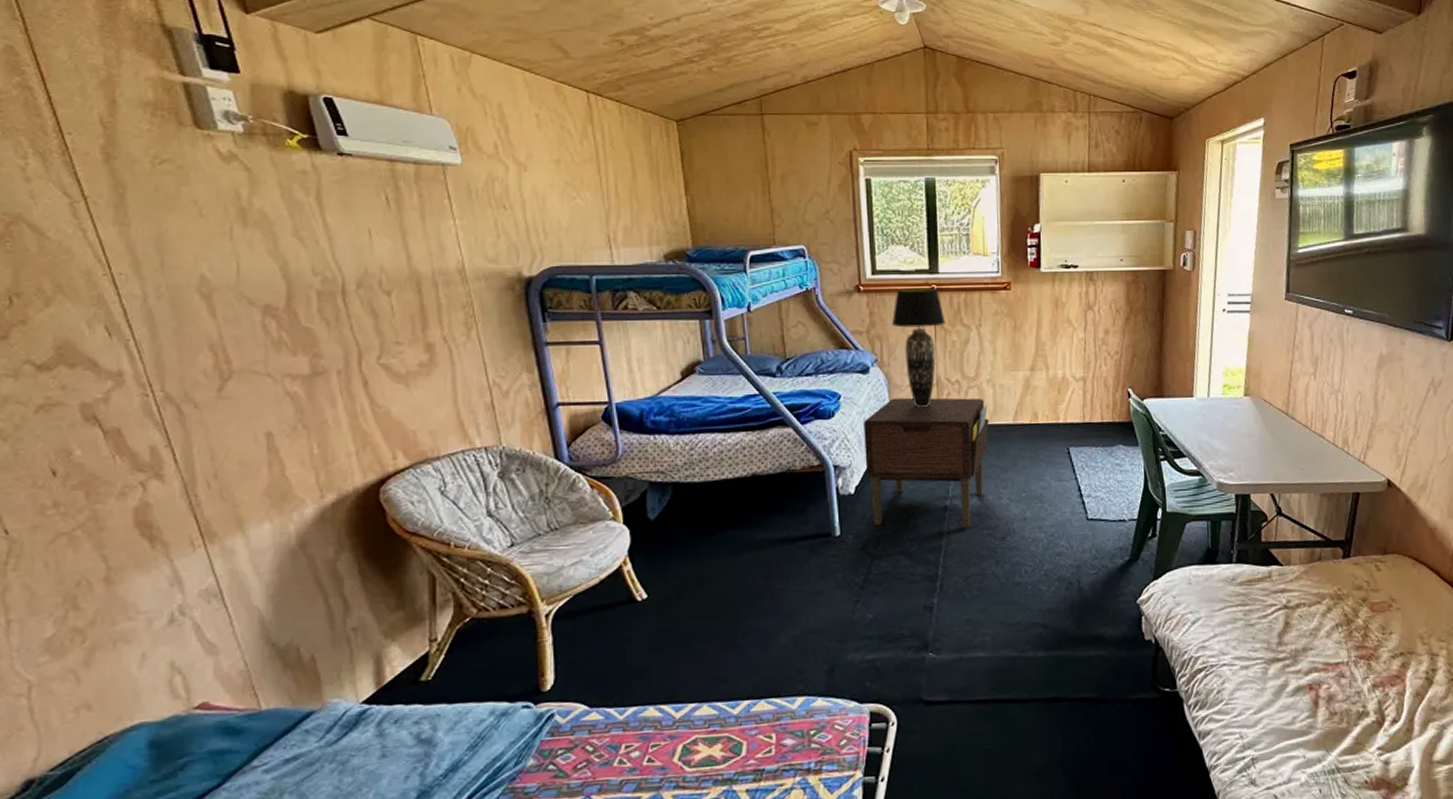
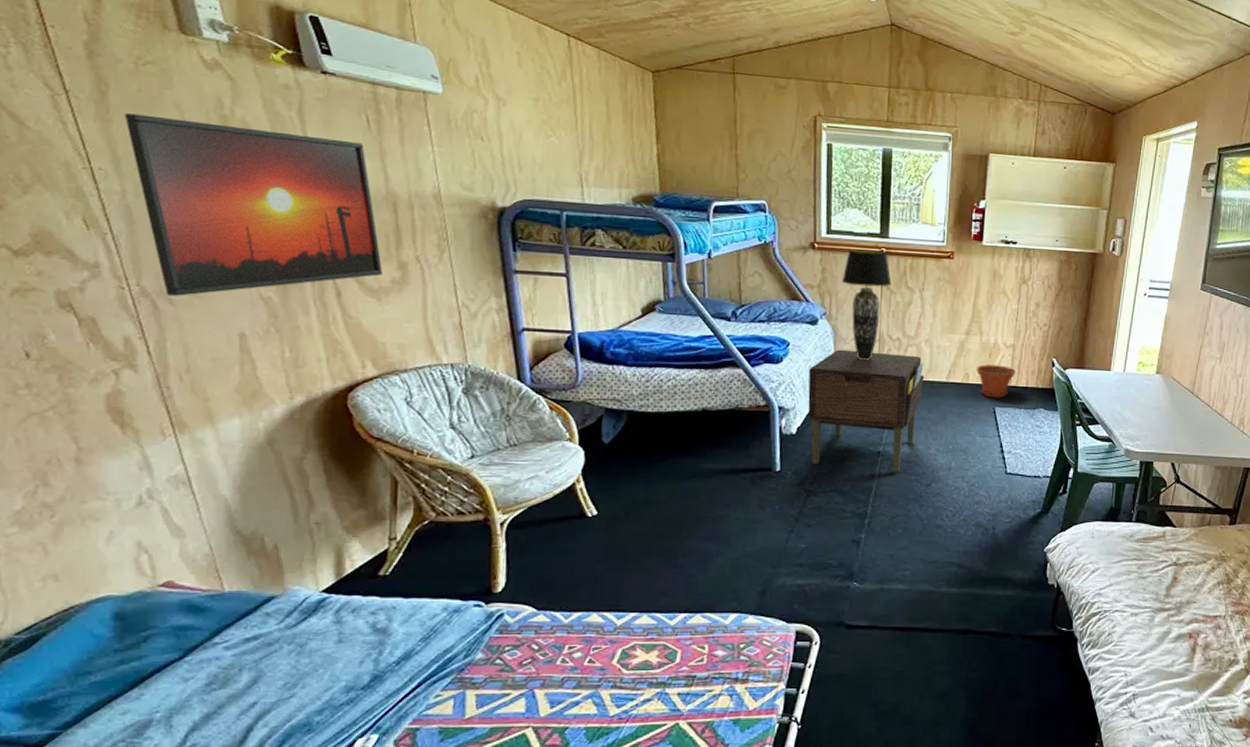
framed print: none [142,214,409,399] -> present [124,113,383,296]
plant pot: none [1045,401,1088,438] -> present [976,364,1015,398]

